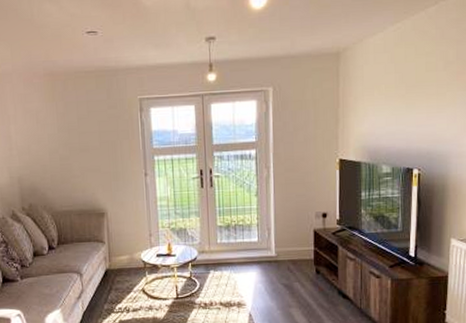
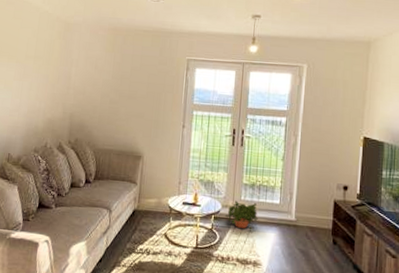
potted plant: none [202,244,237,272] -> present [224,200,258,230]

